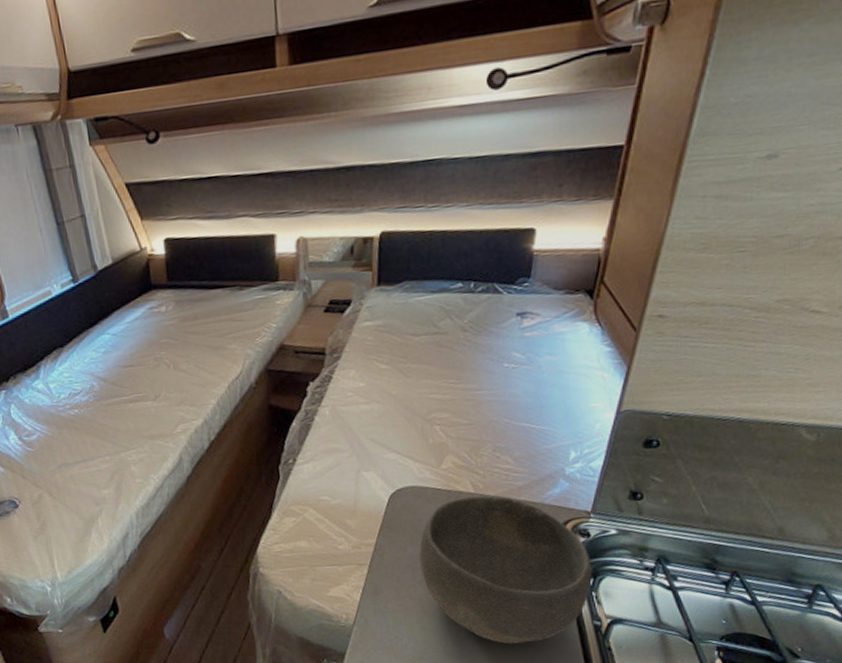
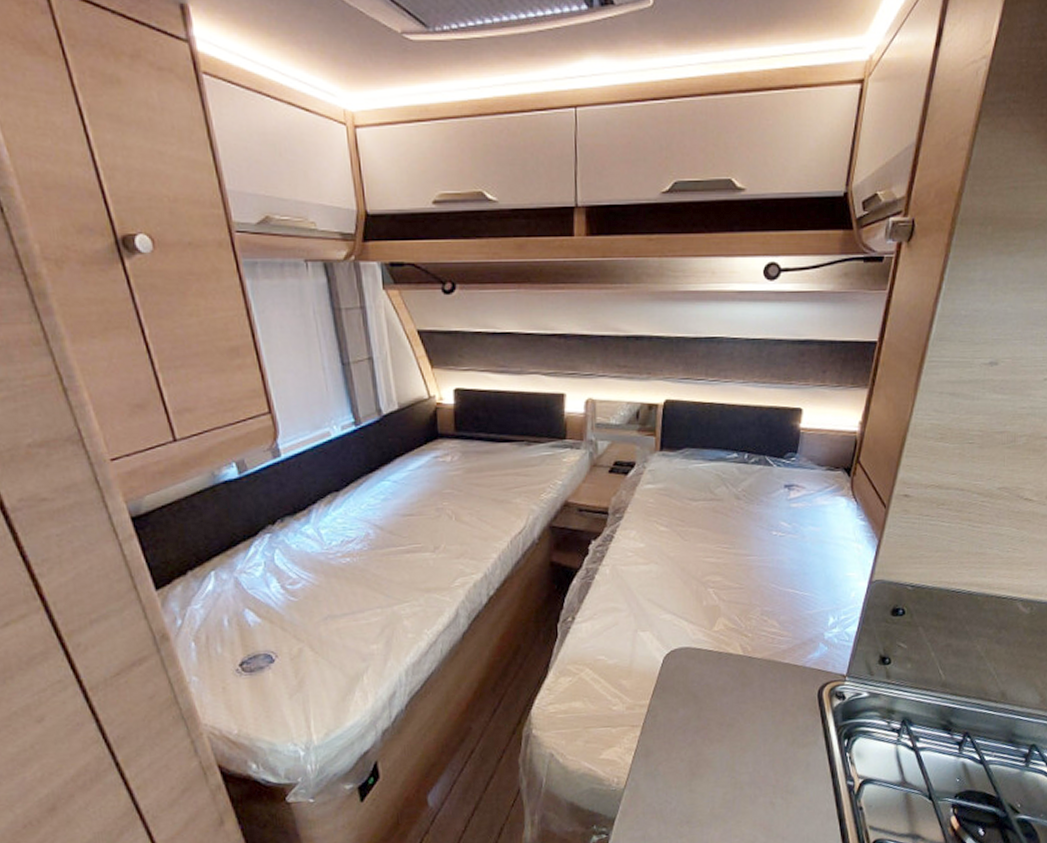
bowl: present [419,495,592,644] -> none [690,657,846,806]

